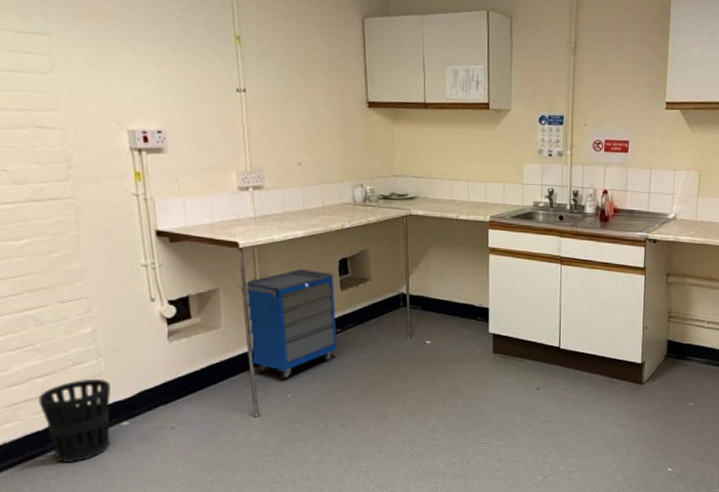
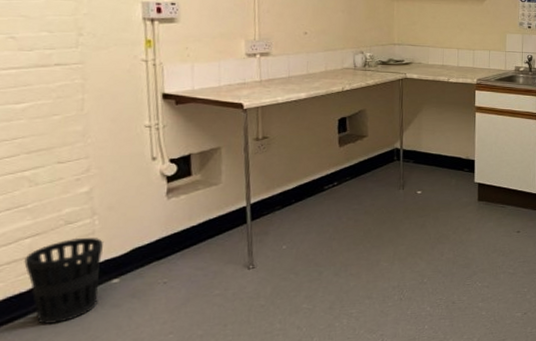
cabinet: present [239,268,338,380] -> none [241,127,334,232]

